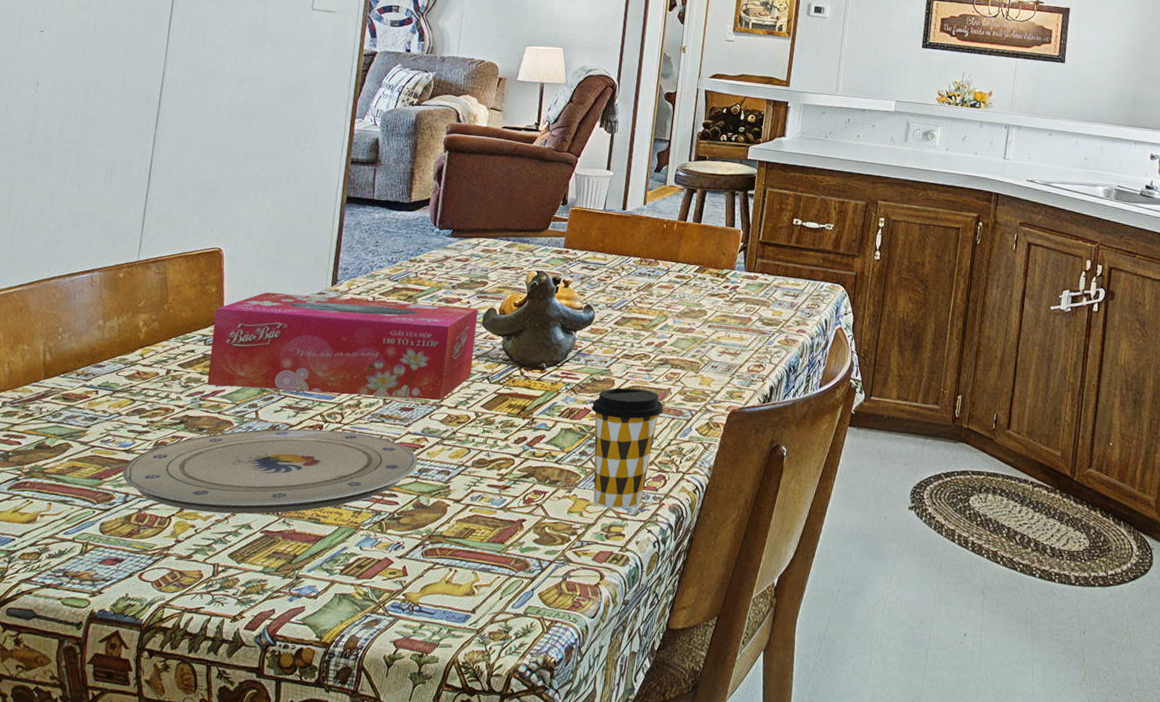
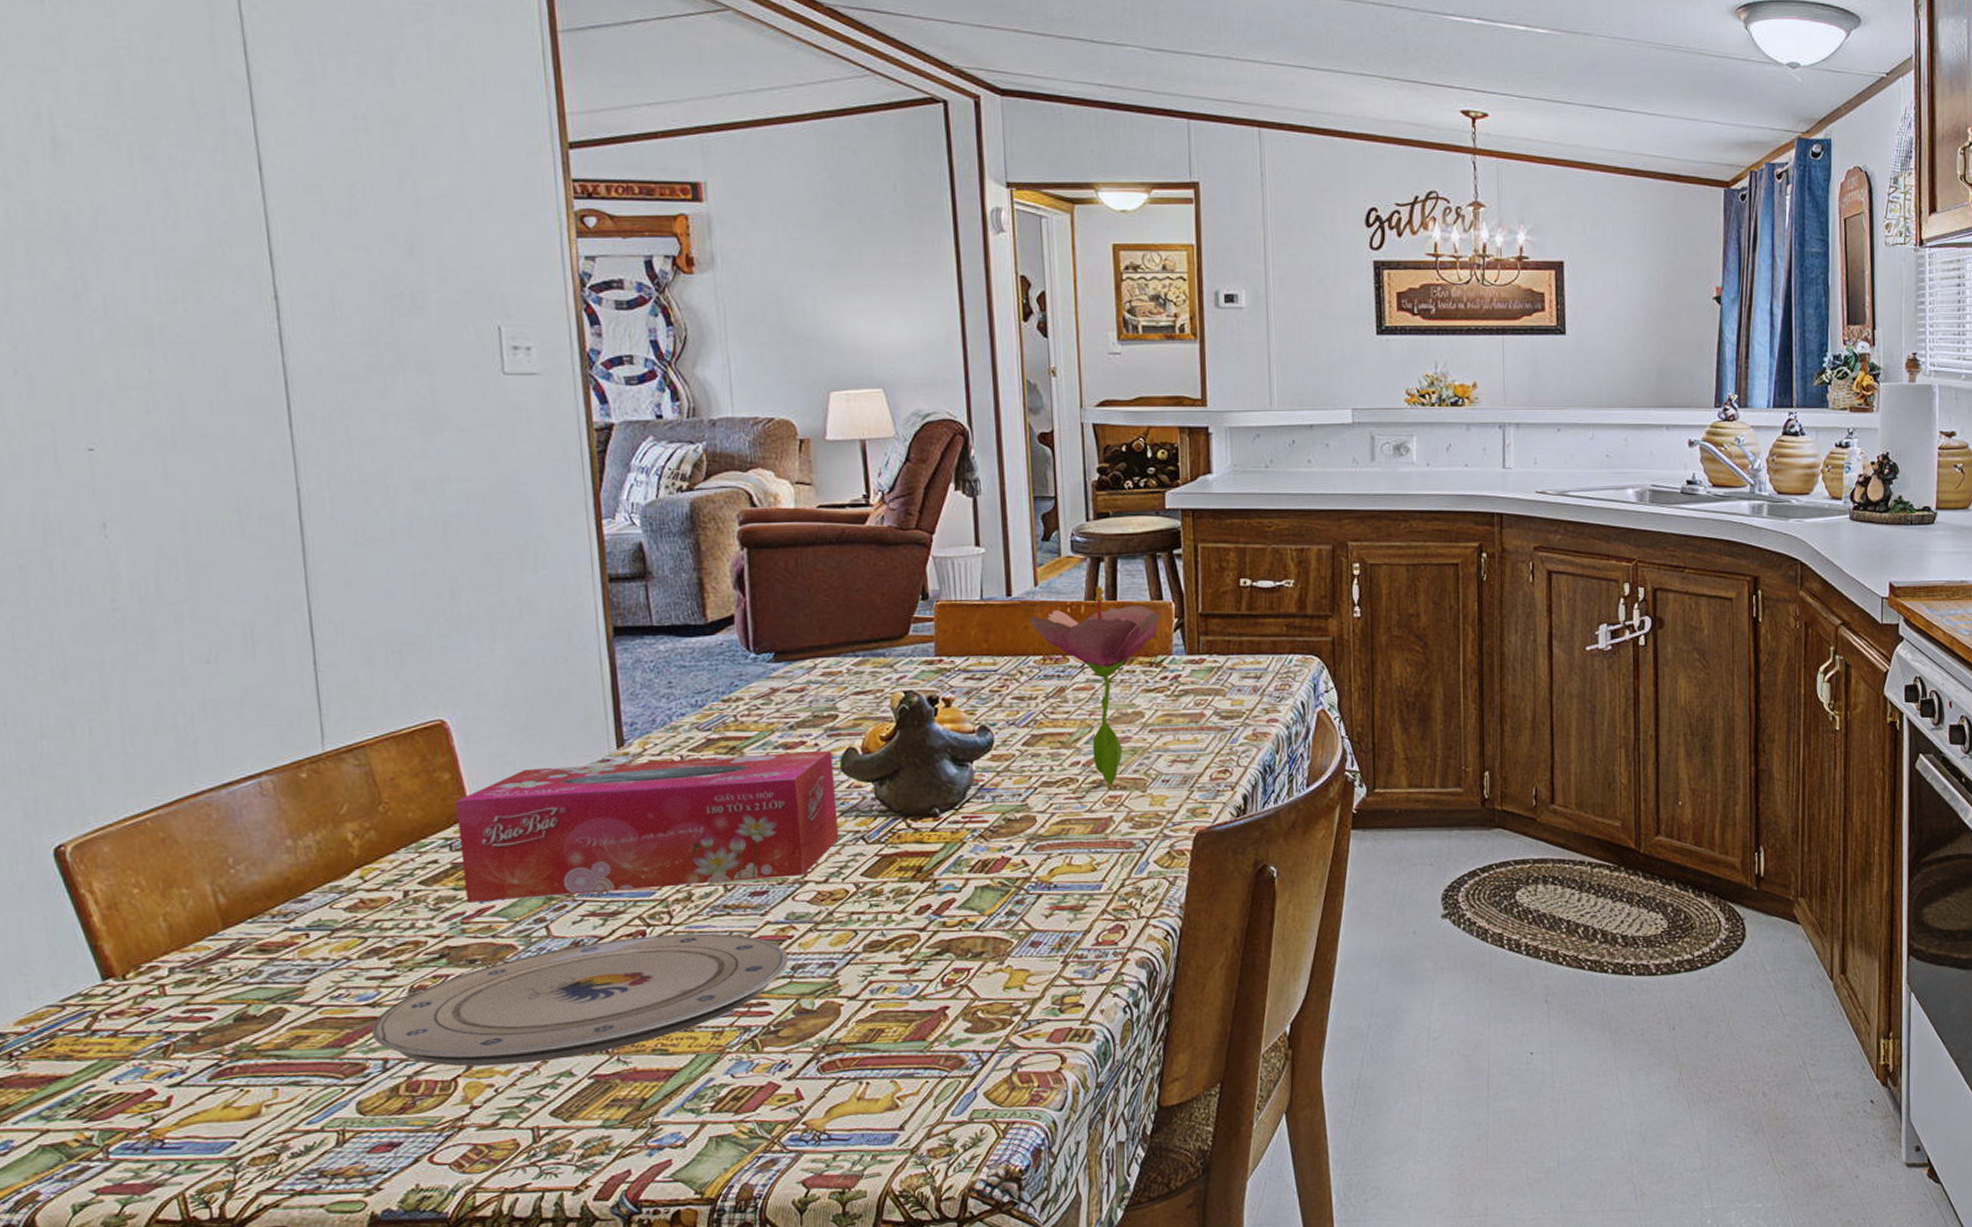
coffee cup: present [591,387,664,509] -> none [1011,822,1108,976]
flower: none [635,210,732,365] -> present [1029,586,1162,786]

